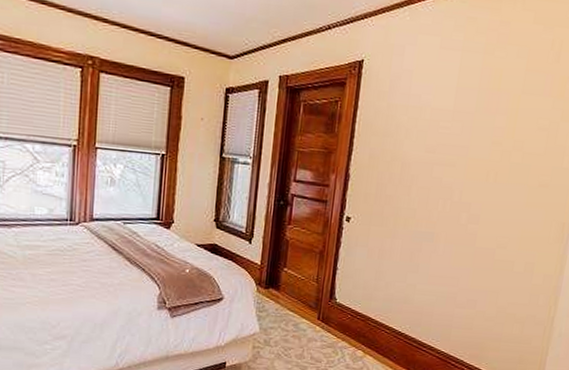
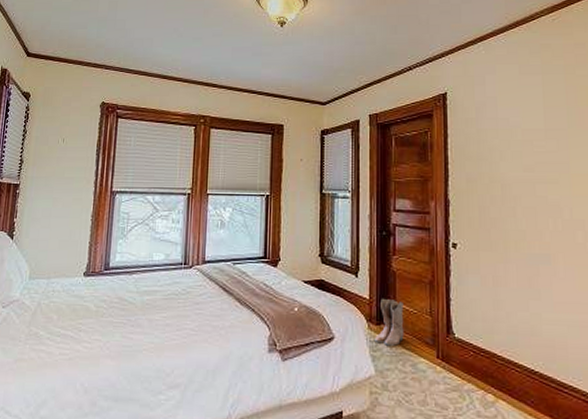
boots: none [261,264,293,308] -> present [373,298,404,346]

